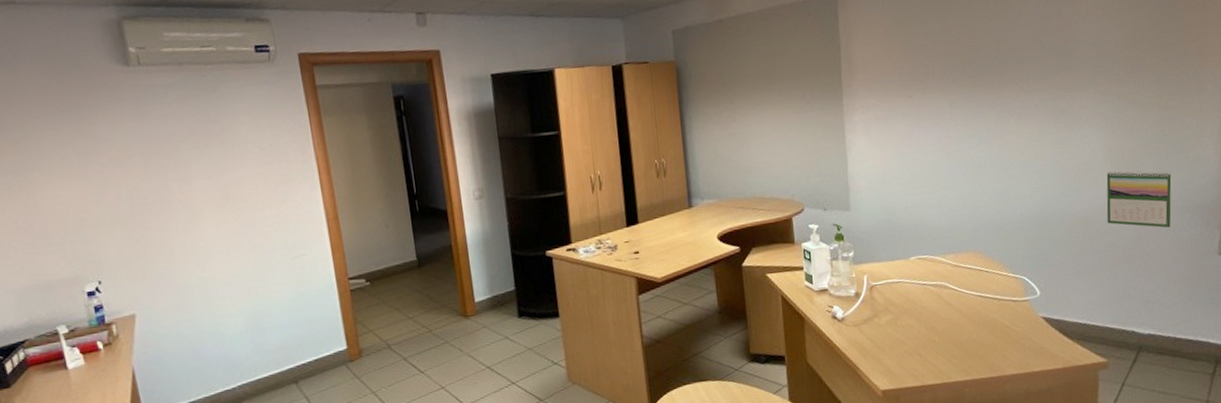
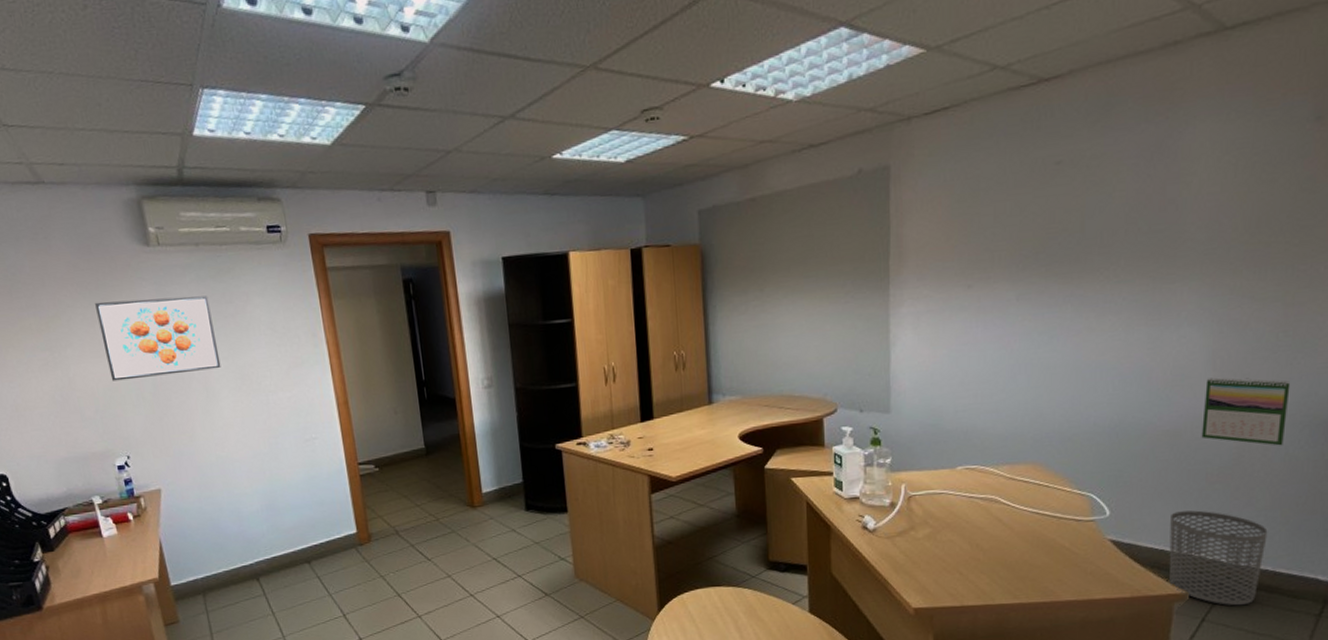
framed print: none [67,115,204,204] -> present [95,296,221,381]
waste bin: none [1089,287,1167,370] -> present [1169,510,1268,606]

